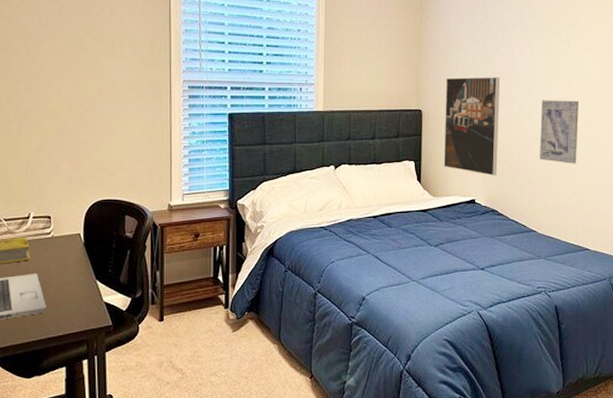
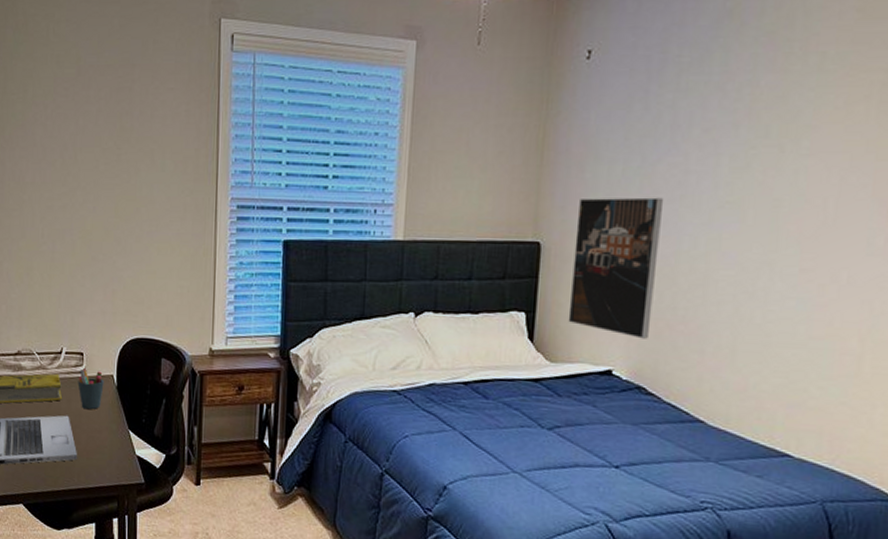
pen holder: none [46,230,71,266] -> present [77,368,104,410]
wall art: present [539,100,580,164] -> none [717,232,794,329]

